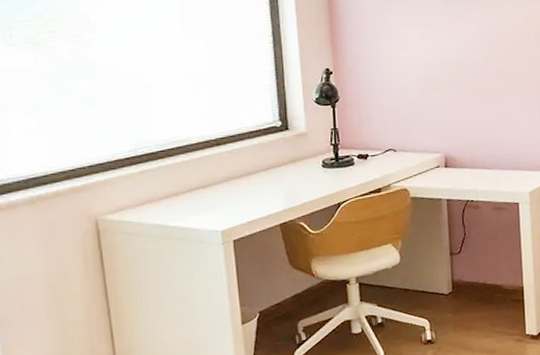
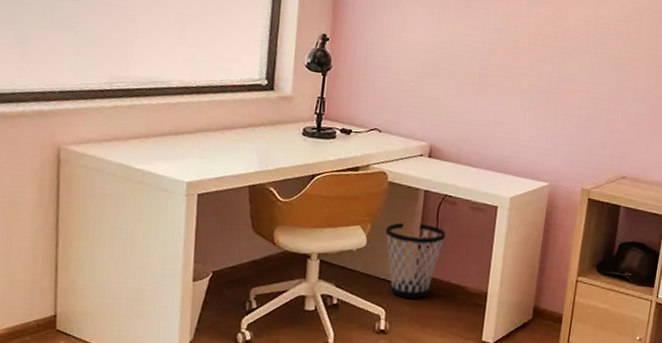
wastebasket: none [415,231,475,306] -> present [385,222,446,299]

